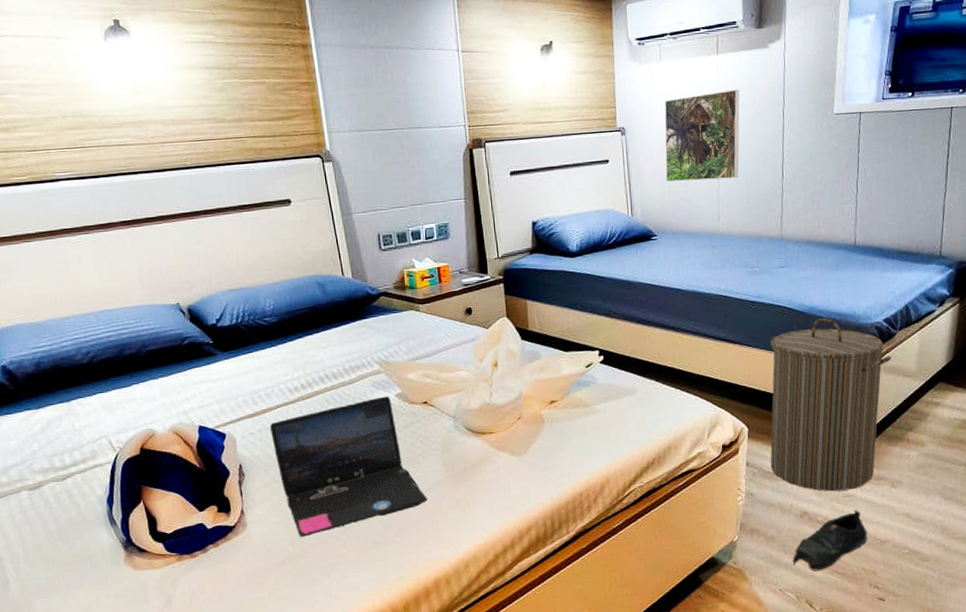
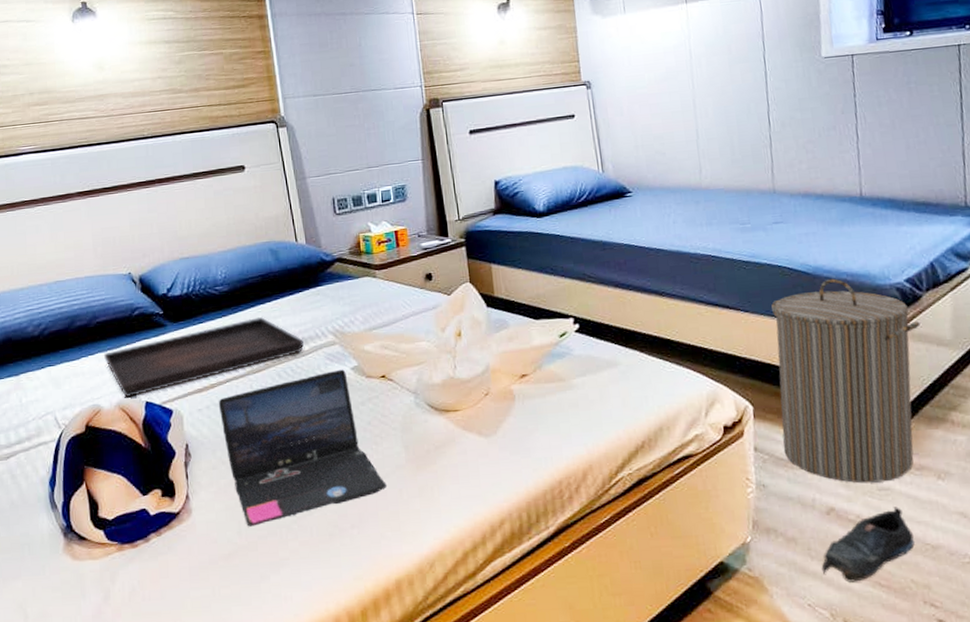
serving tray: none [155,347,352,422] -> present [104,317,305,397]
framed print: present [664,89,740,182] -> none [632,37,720,135]

